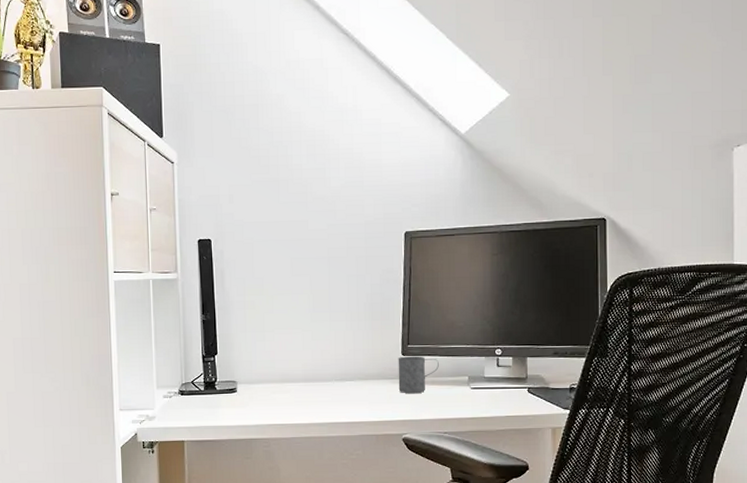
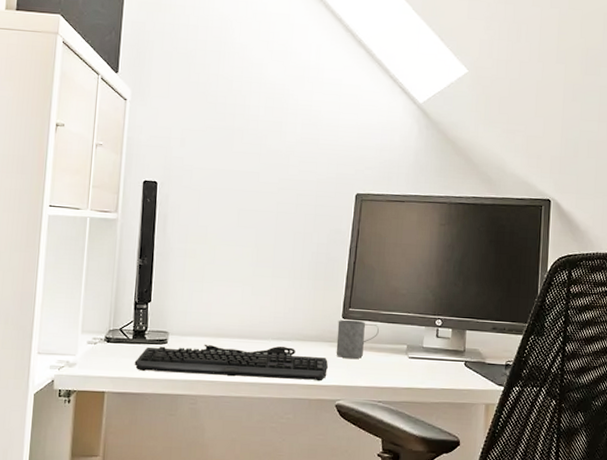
keyboard: none [208,386,392,419] -> present [134,344,328,382]

